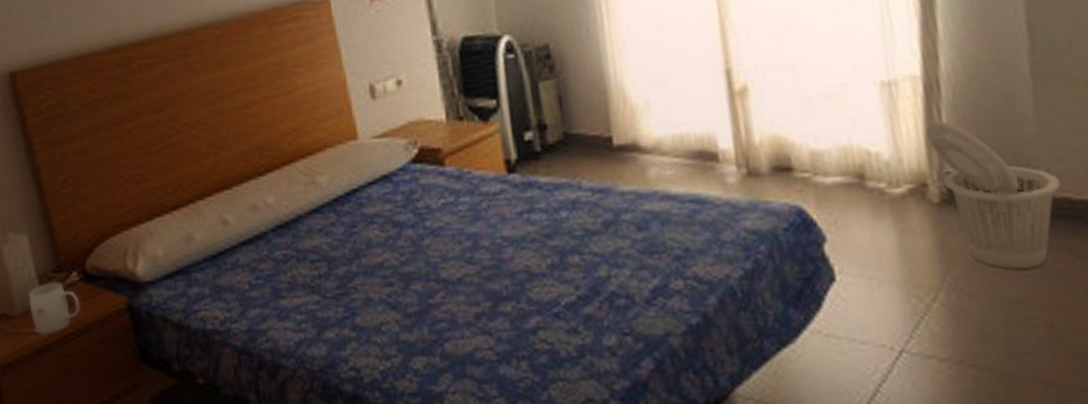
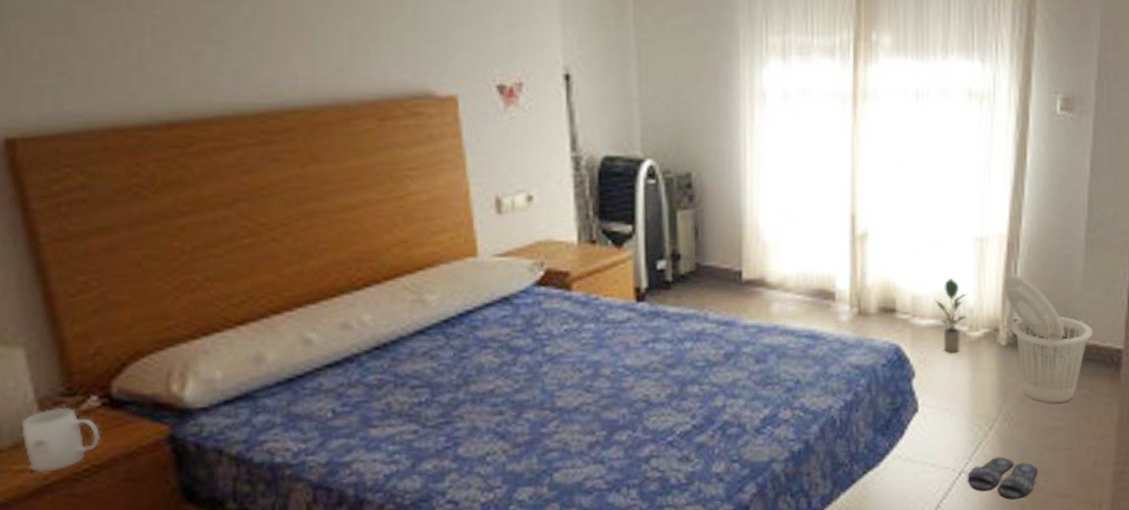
potted plant: none [838,129,886,214] -> present [934,277,969,353]
slippers: none [912,333,1010,385] -> present [968,456,1037,499]

